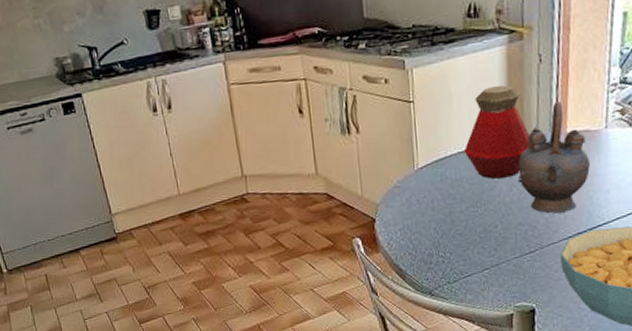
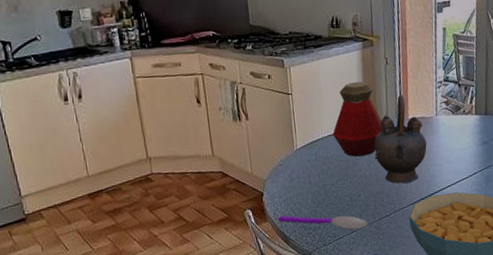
spoon: none [392,246,506,267] -> present [278,215,368,230]

